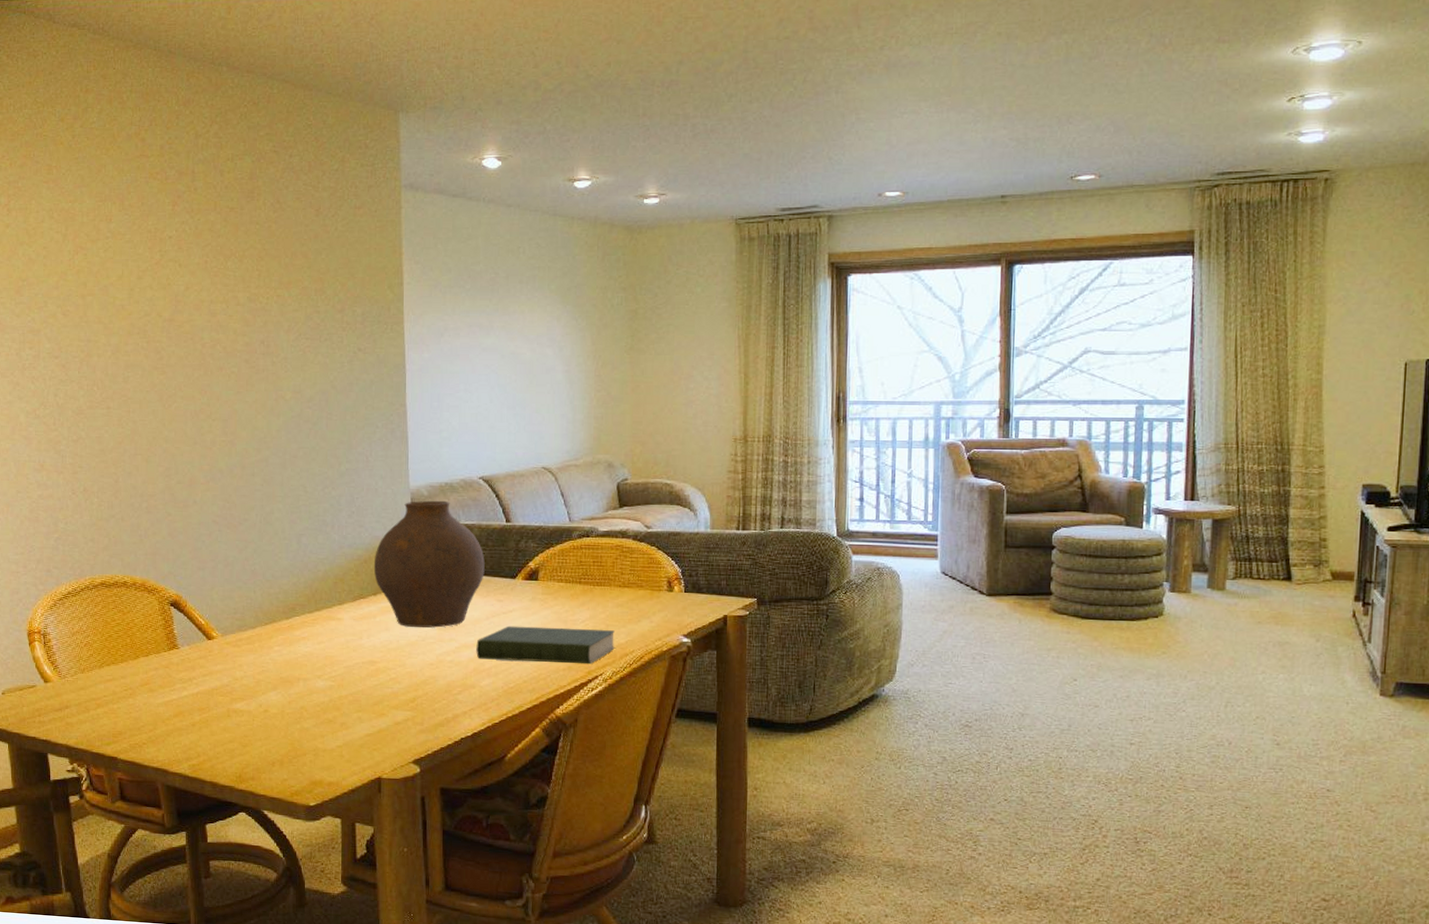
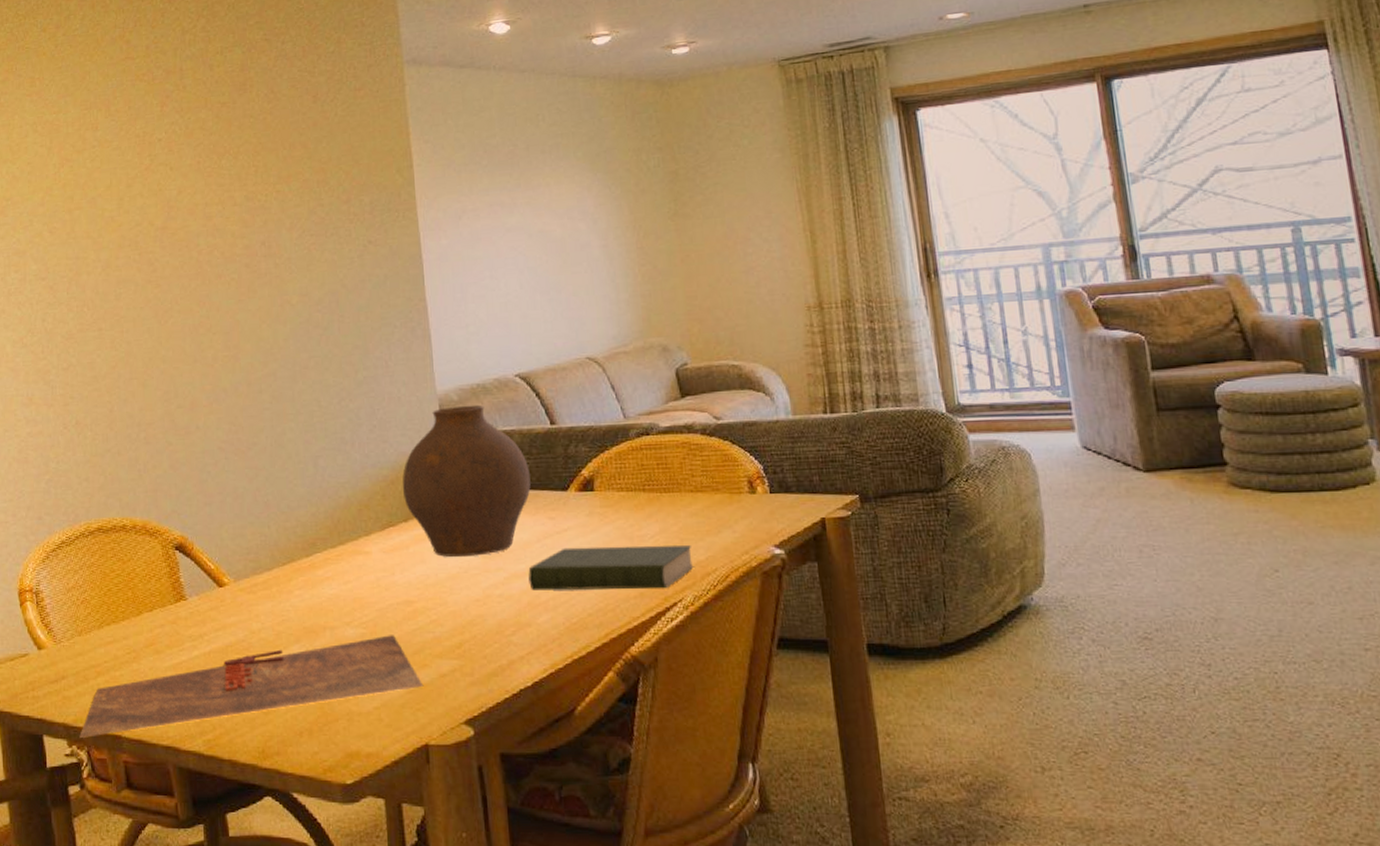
placemat: none [80,688,381,758] -> present [79,635,424,738]

